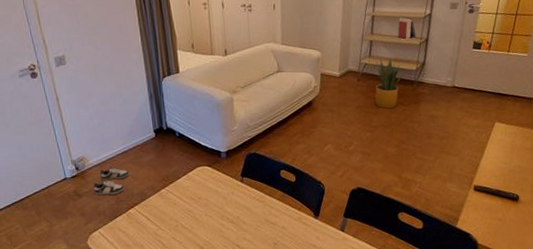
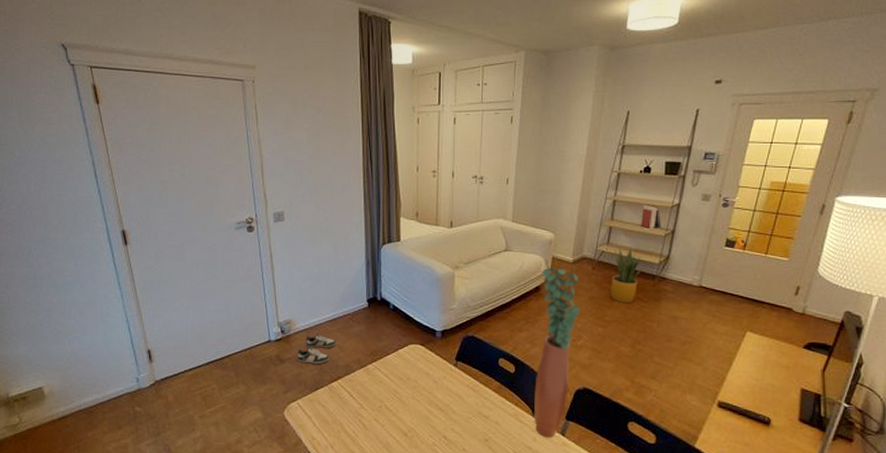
vase: none [313,76,350,235] -> present [534,259,580,438]

